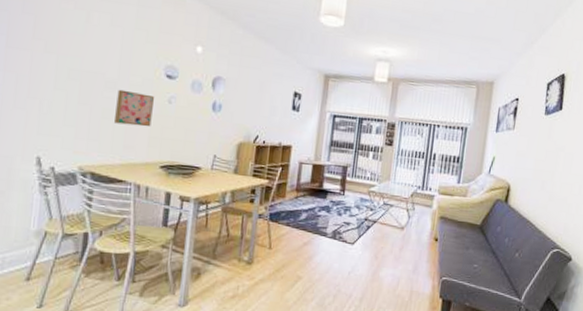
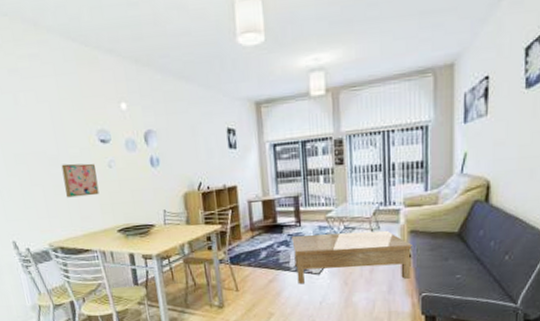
coffee table: none [331,202,440,261] -> present [292,230,412,284]

